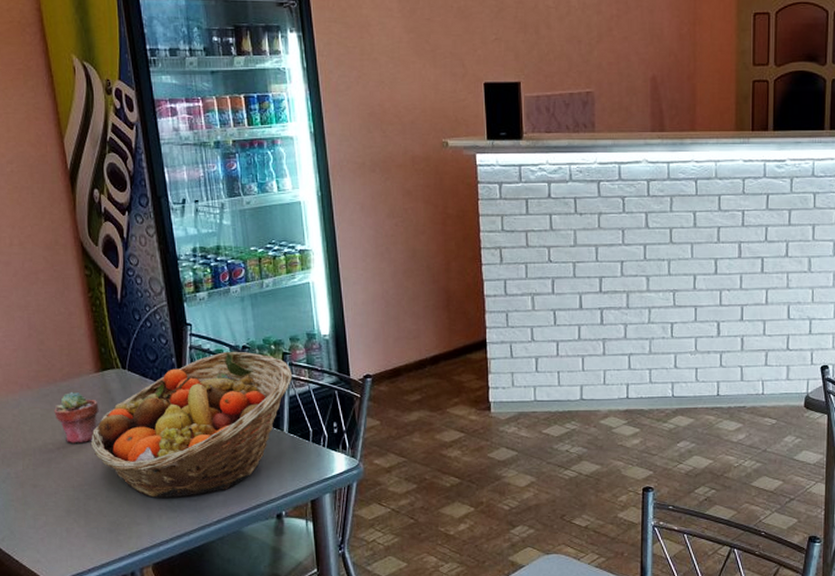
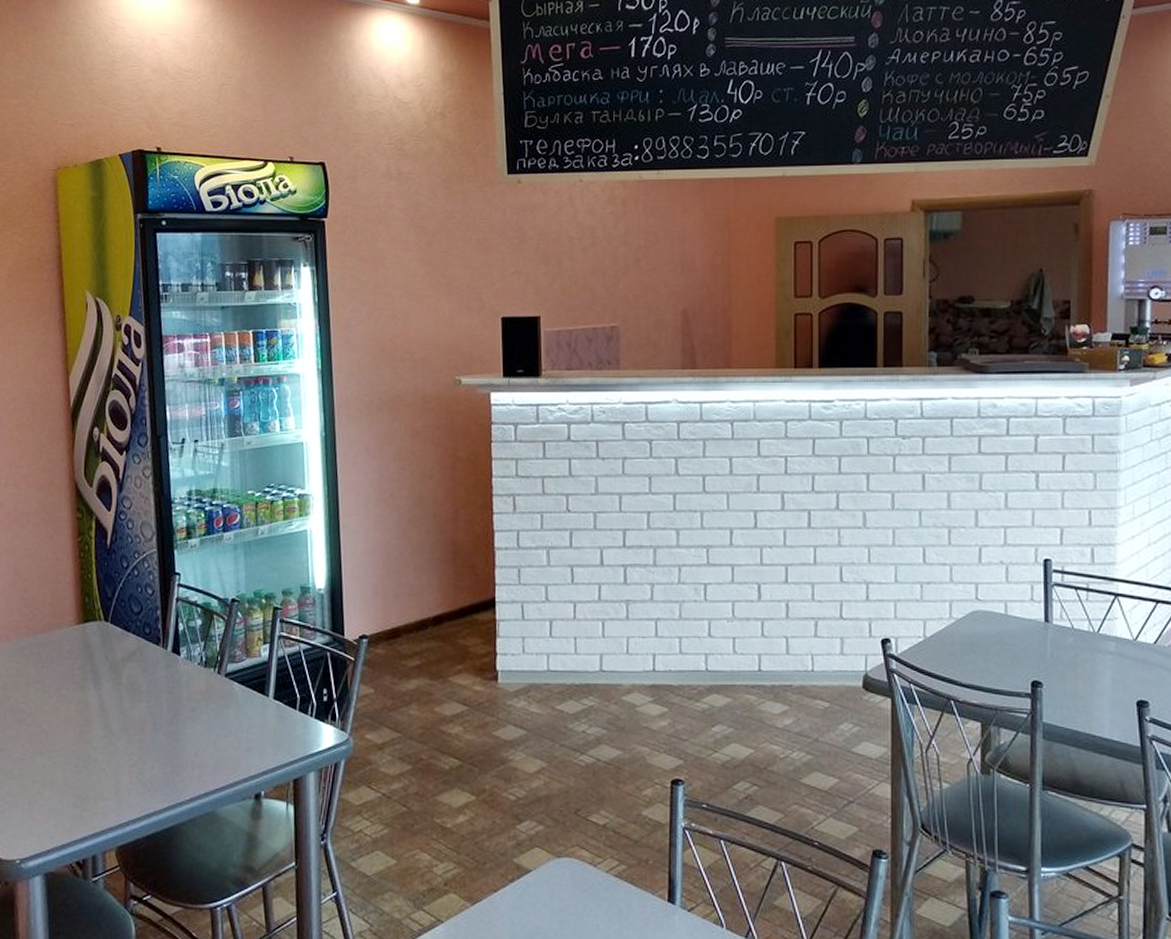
potted succulent: present [54,391,99,444] -> none [30,644,77,704]
fruit basket: present [90,351,293,498] -> none [64,604,283,770]

